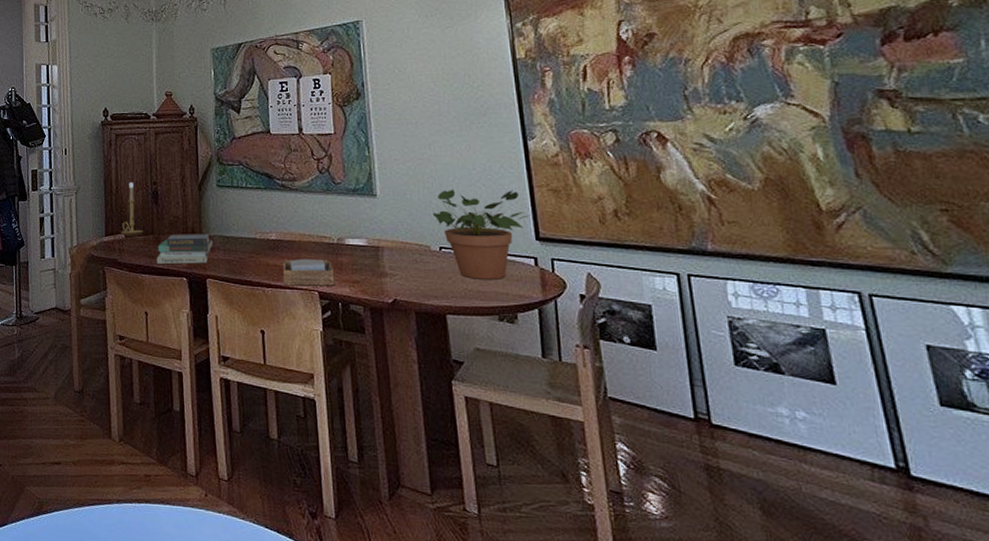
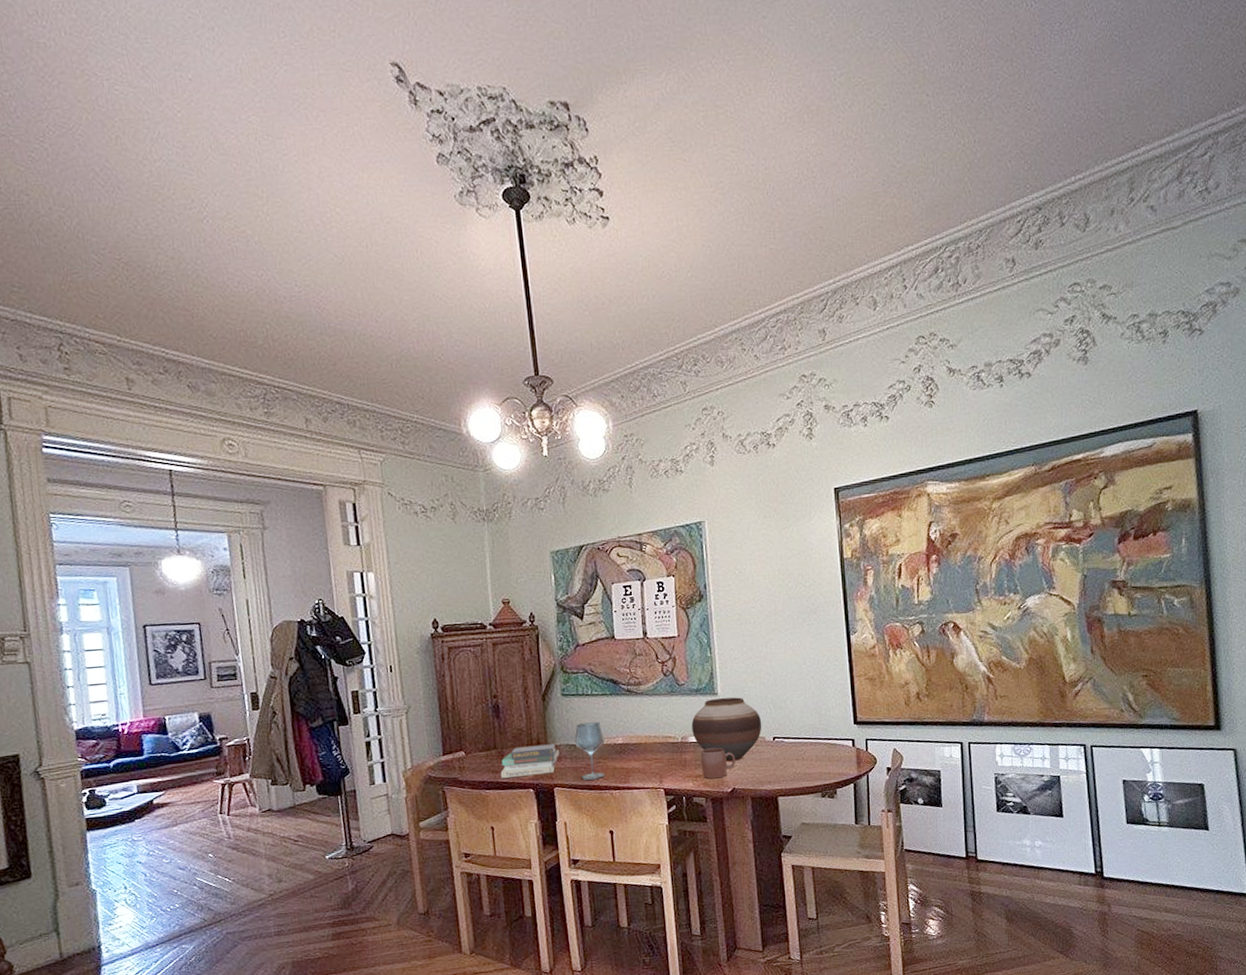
candle holder: present [121,182,144,237] -> none [460,697,486,754]
wine glass: none [228,216,258,274] -> present [574,722,606,780]
napkin holder: present [282,259,335,286] -> none [629,758,680,787]
vase: none [348,199,427,269] -> present [691,697,762,762]
mug: none [358,252,397,287] -> present [700,747,735,779]
potted plant: present [432,189,530,279] -> none [767,681,850,763]

